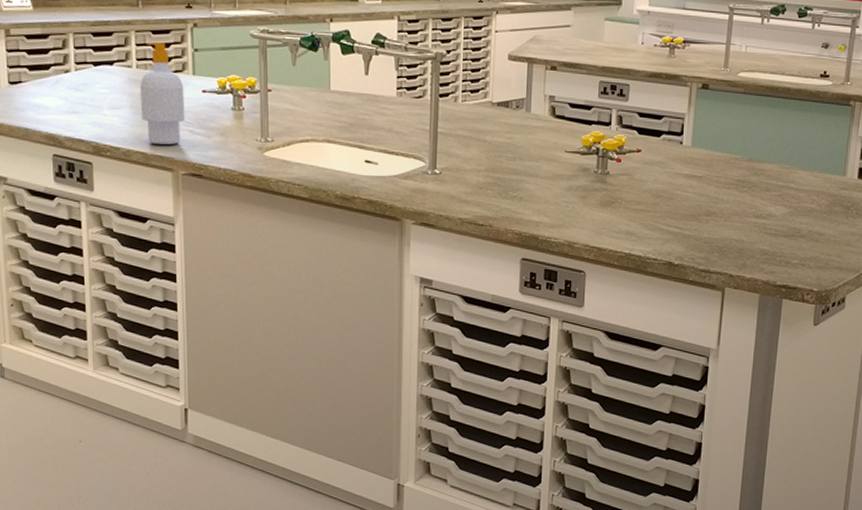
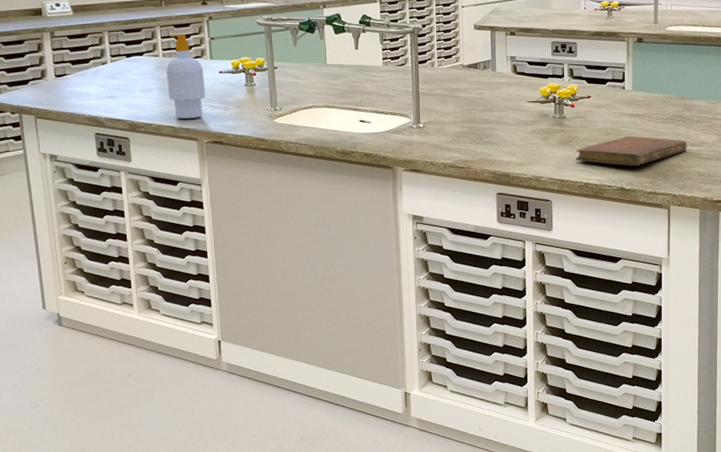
notebook: none [618,201,752,238] -> present [576,136,688,167]

